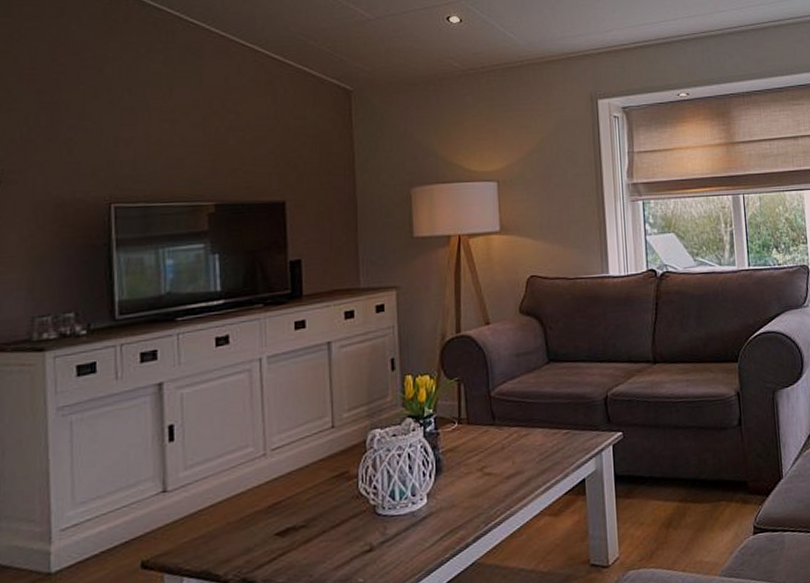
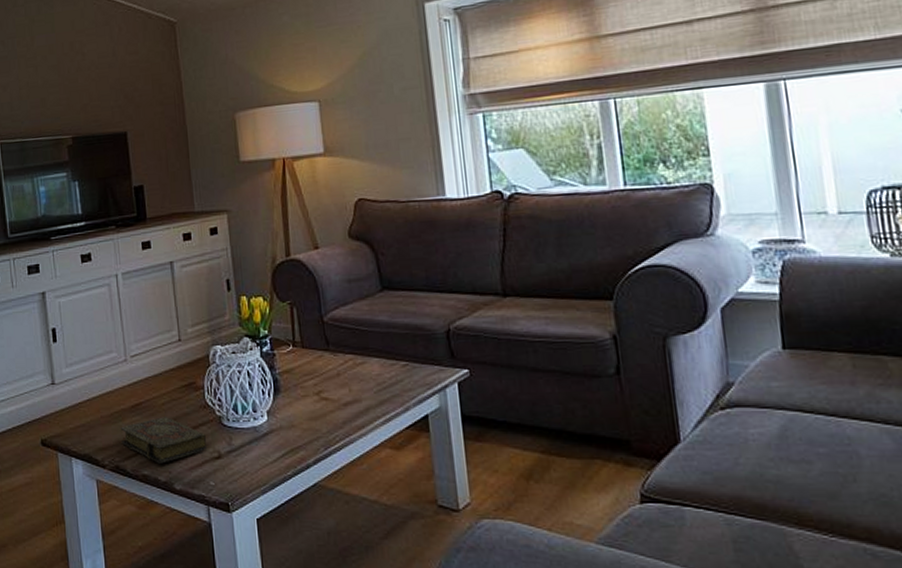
book: none [253,513,356,568] -> present [121,417,206,464]

